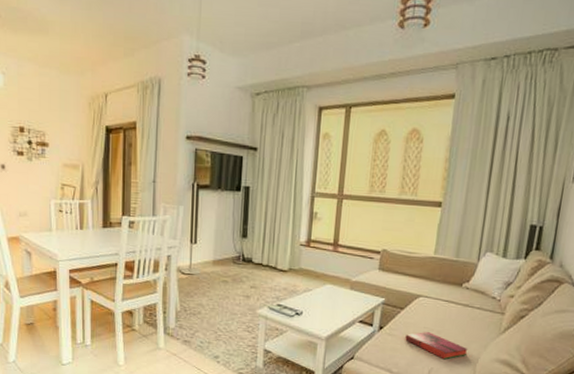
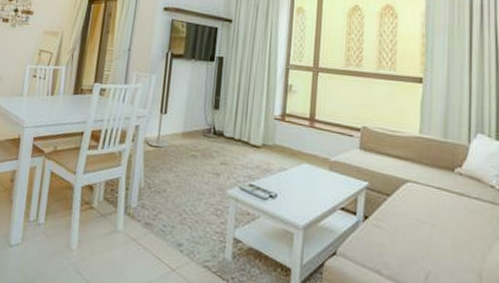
hardback book: present [405,332,468,360] -> none [395,224,470,261]

